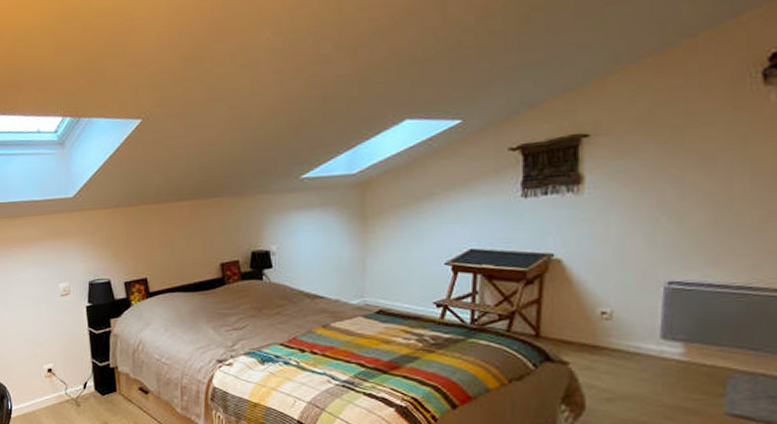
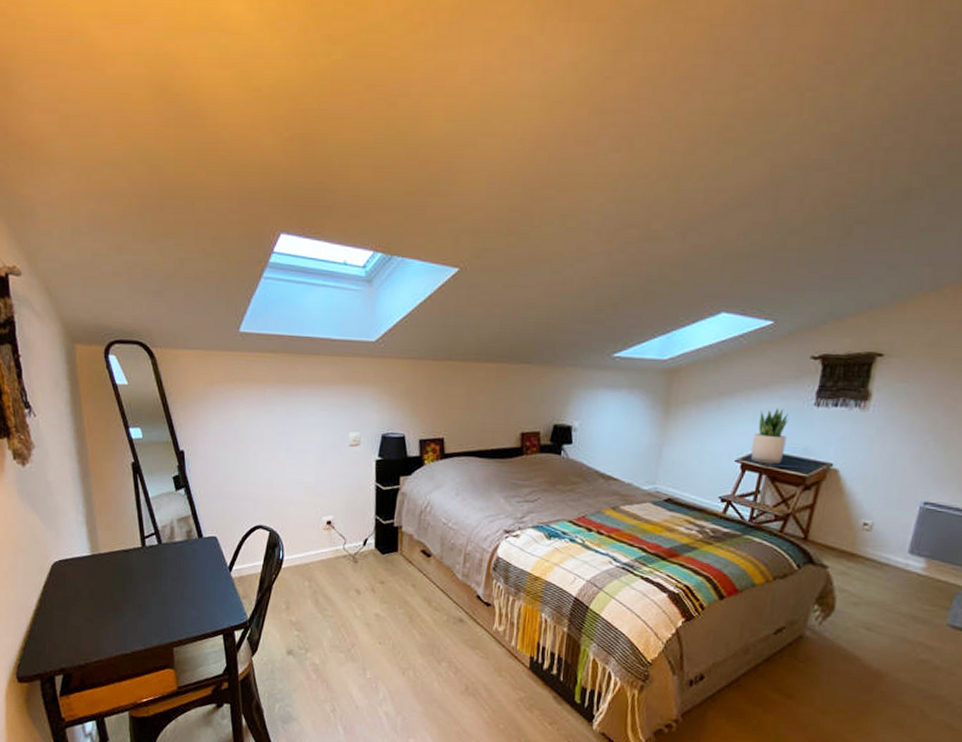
planter: none [460,205,498,263] -> present [750,409,789,465]

